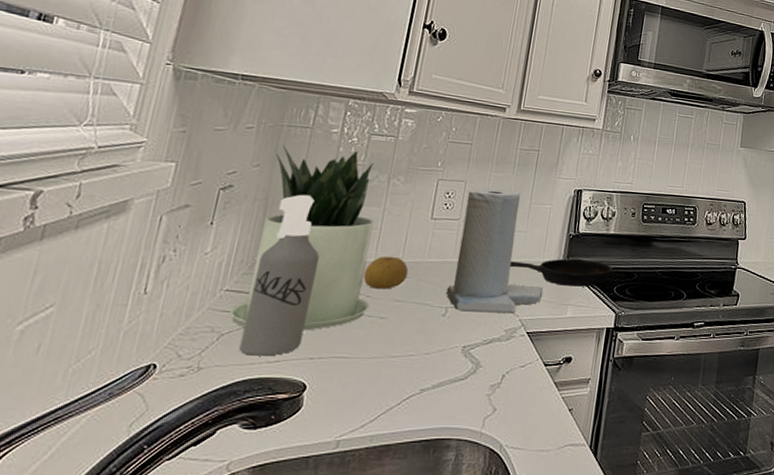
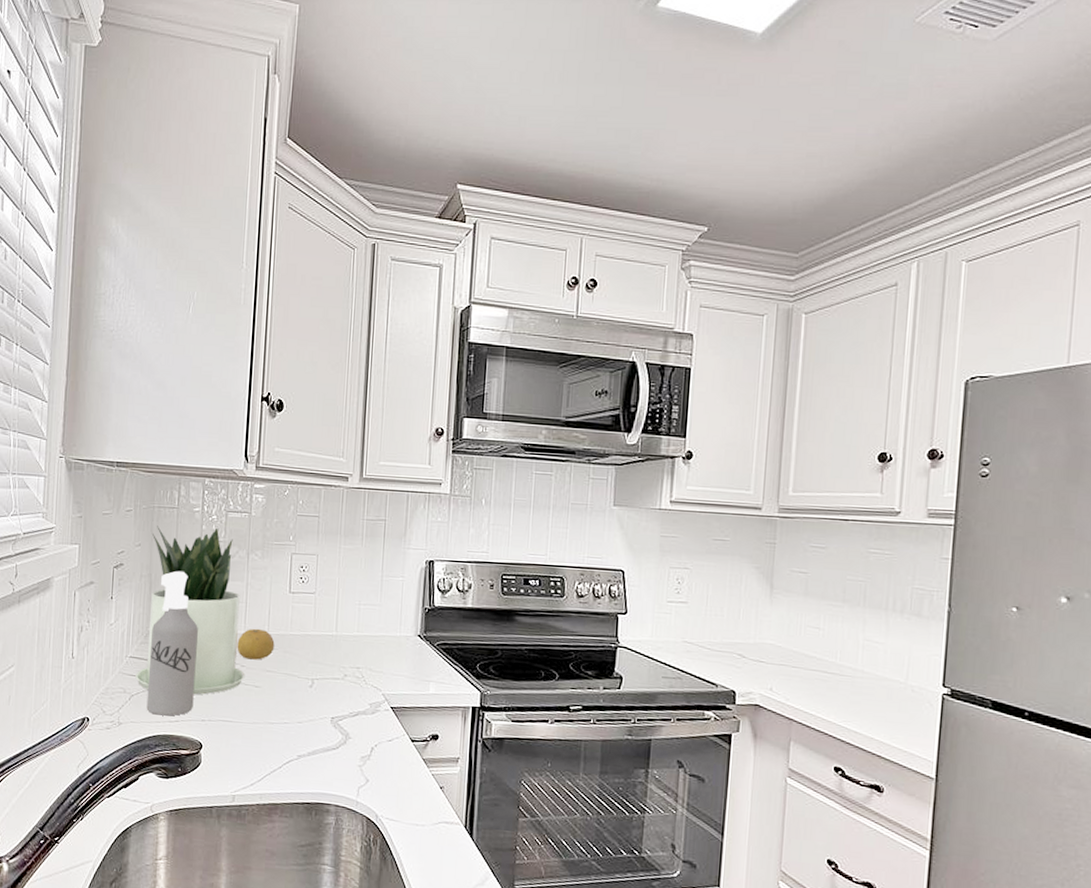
paper towel: present [445,188,544,312] -> none [310,561,404,687]
frying pan: present [509,258,613,287] -> none [368,633,473,663]

